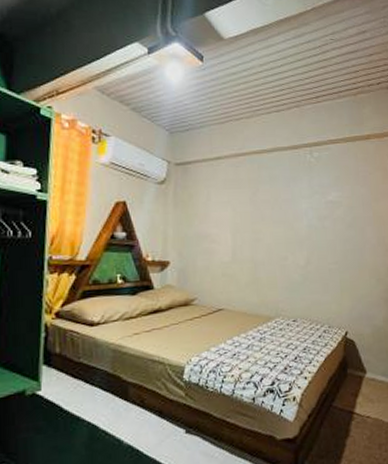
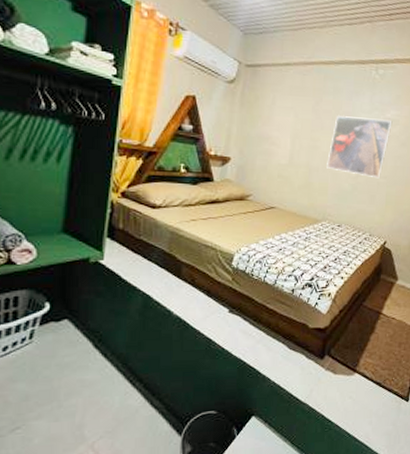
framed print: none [272,202,335,265] -> present [327,116,393,179]

